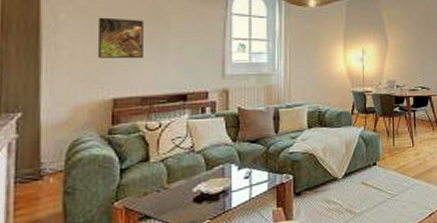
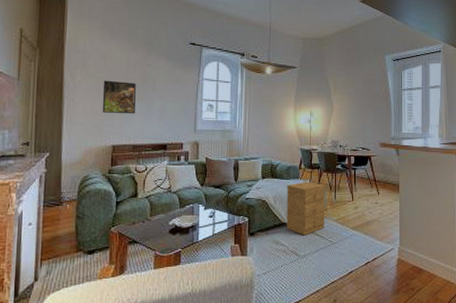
nightstand: none [338,127,383,190] -> present [286,181,326,236]

